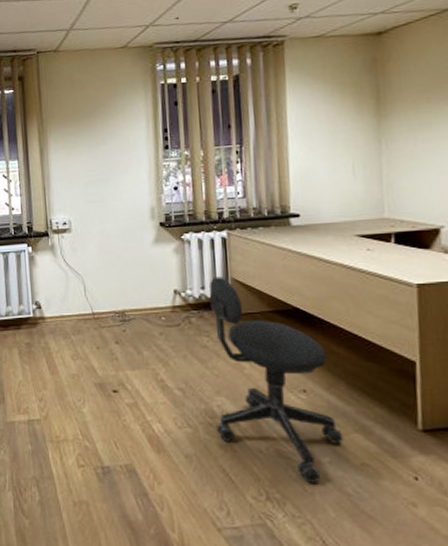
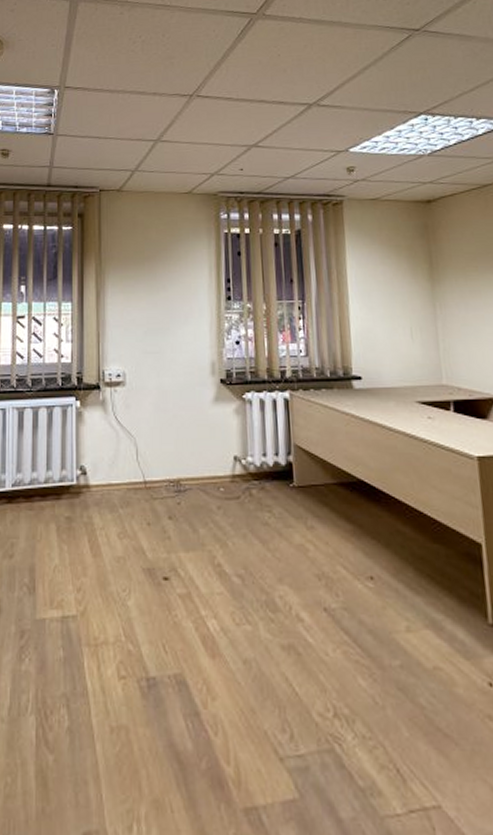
office chair: present [209,277,344,483] -> none [271,442,415,693]

